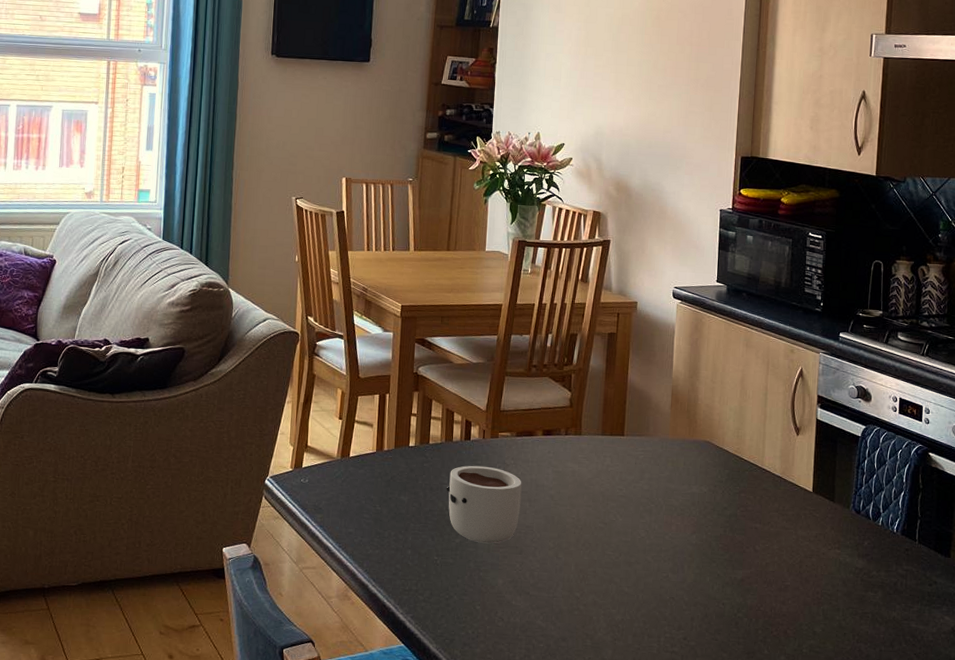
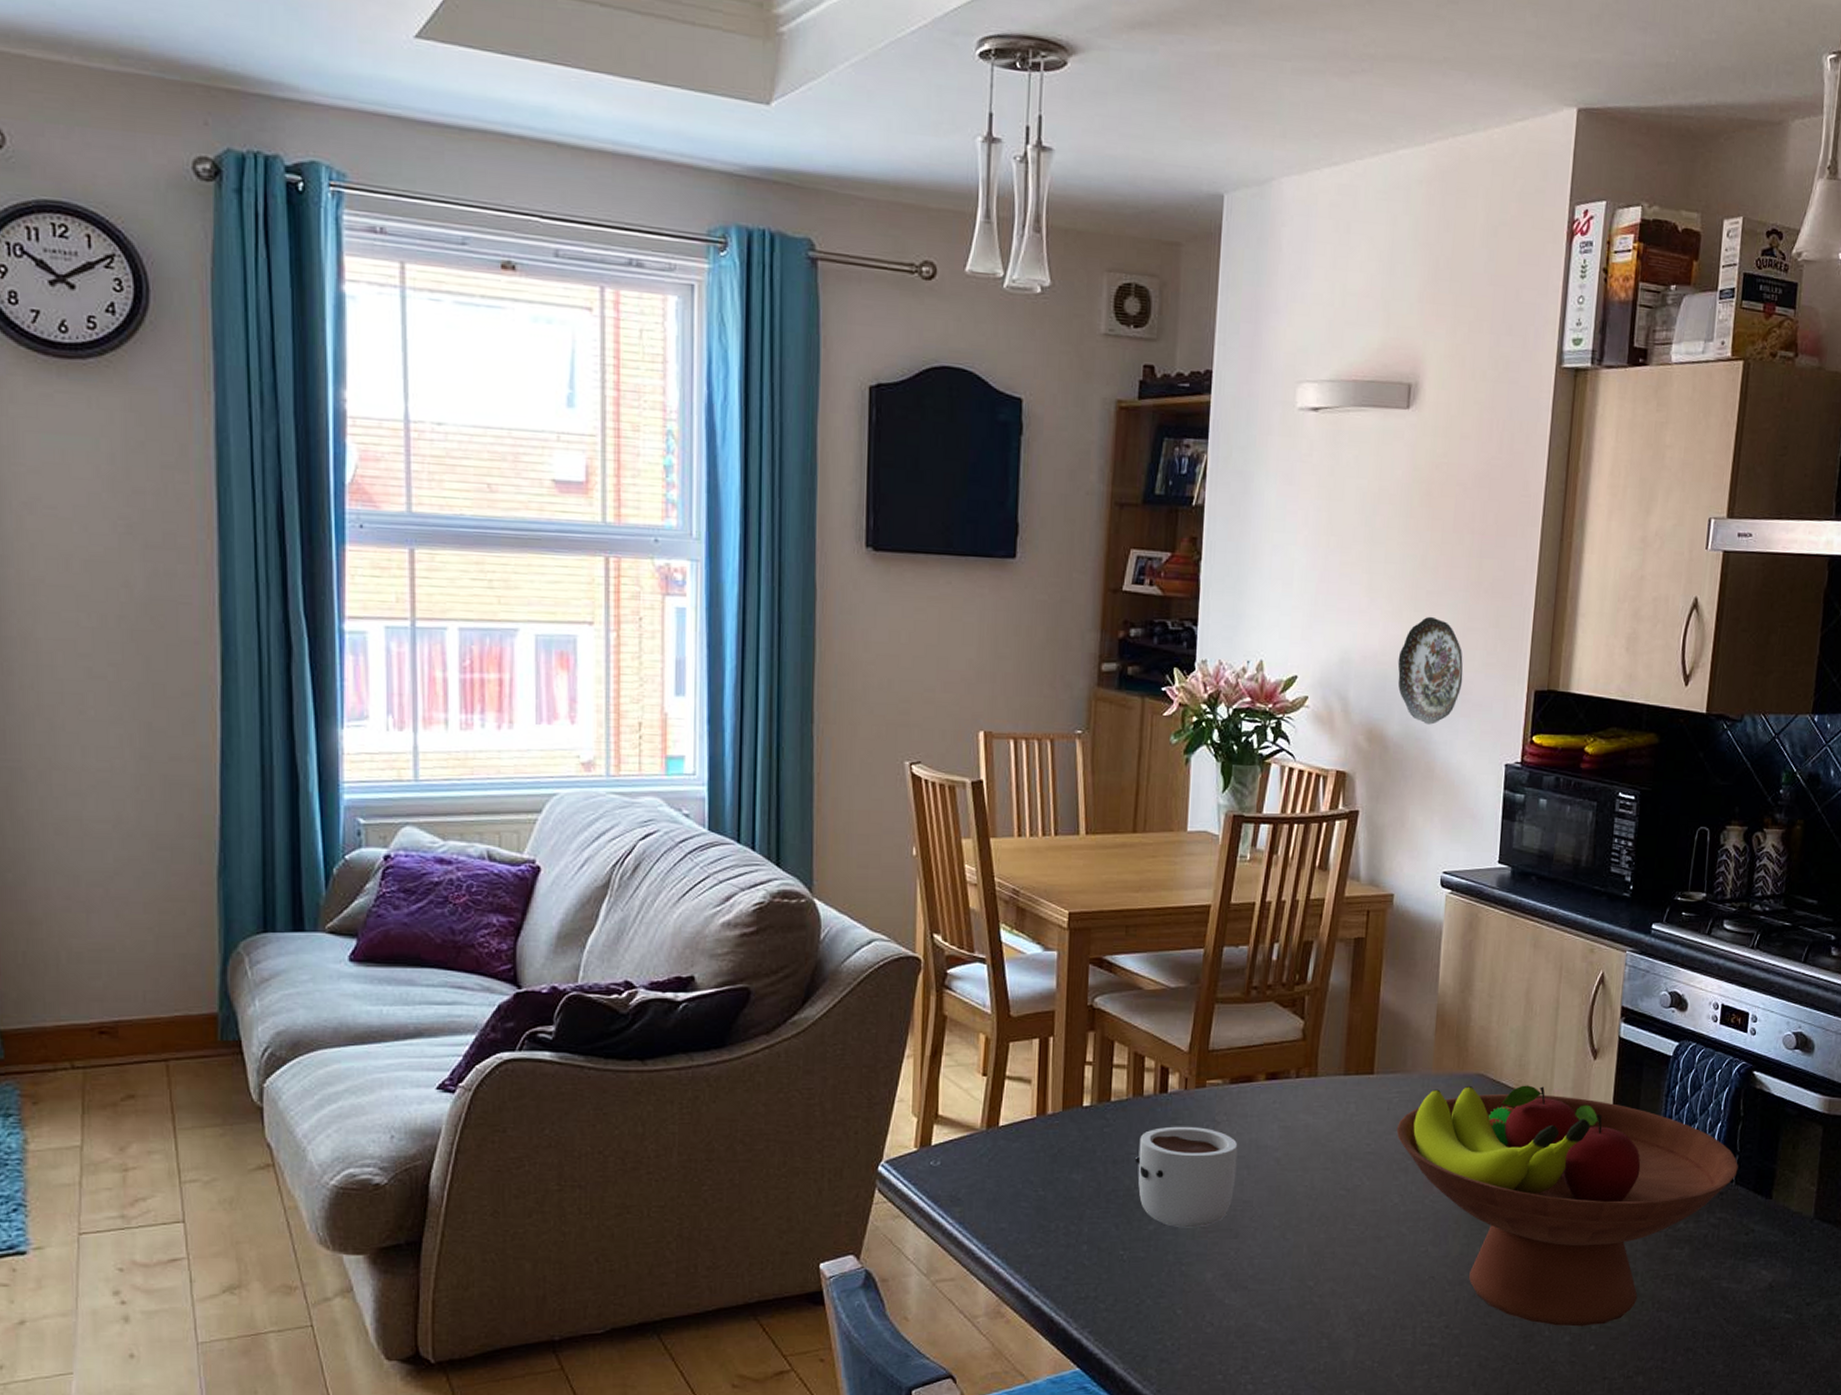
decorative plate: none [637,103,687,180] -> present [1397,616,1463,725]
fruit bowl: none [642,449,920,649] -> present [1396,1085,1738,1327]

